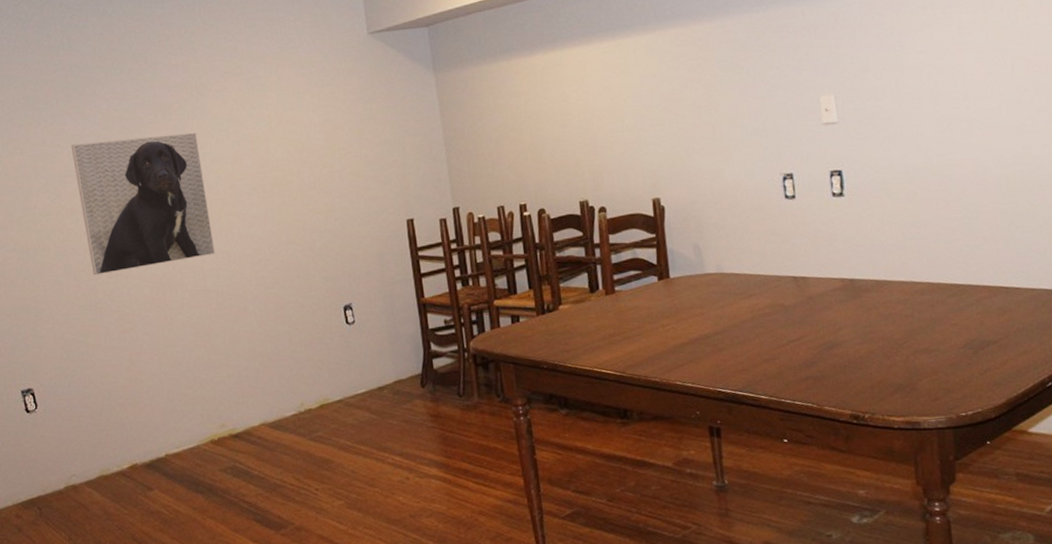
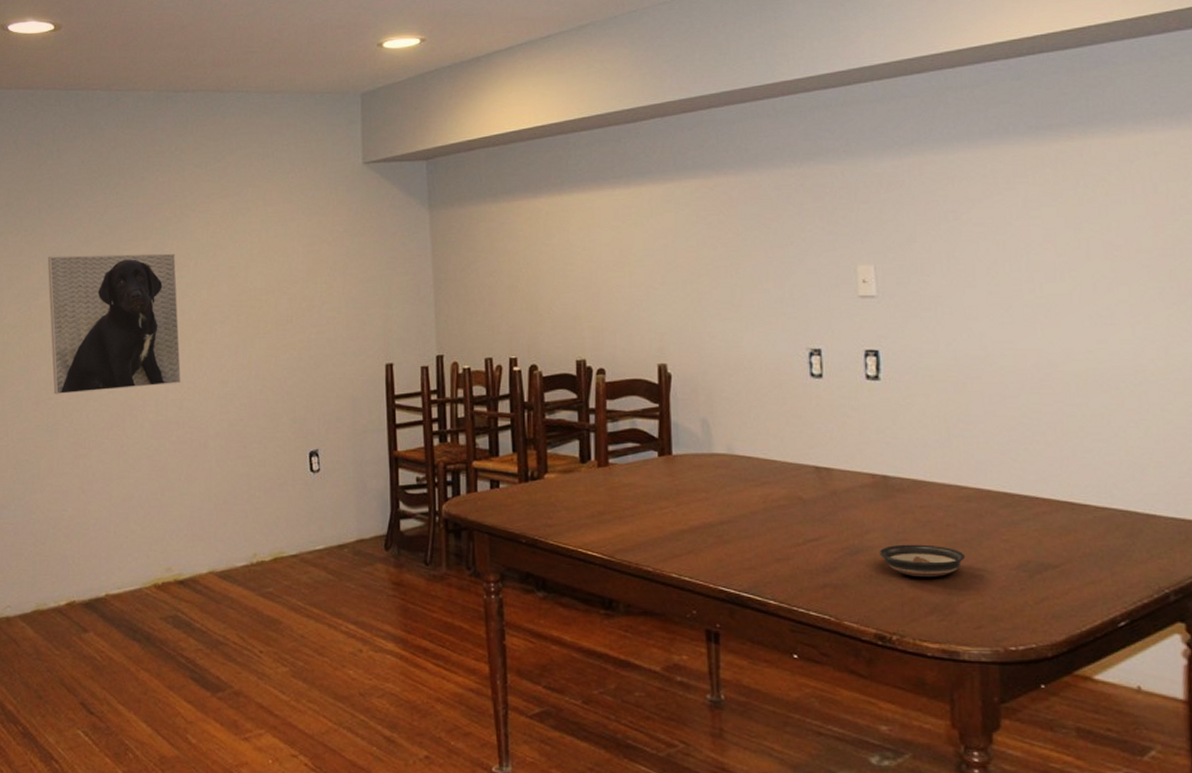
saucer: none [850,334,922,363] -> present [879,544,966,577]

